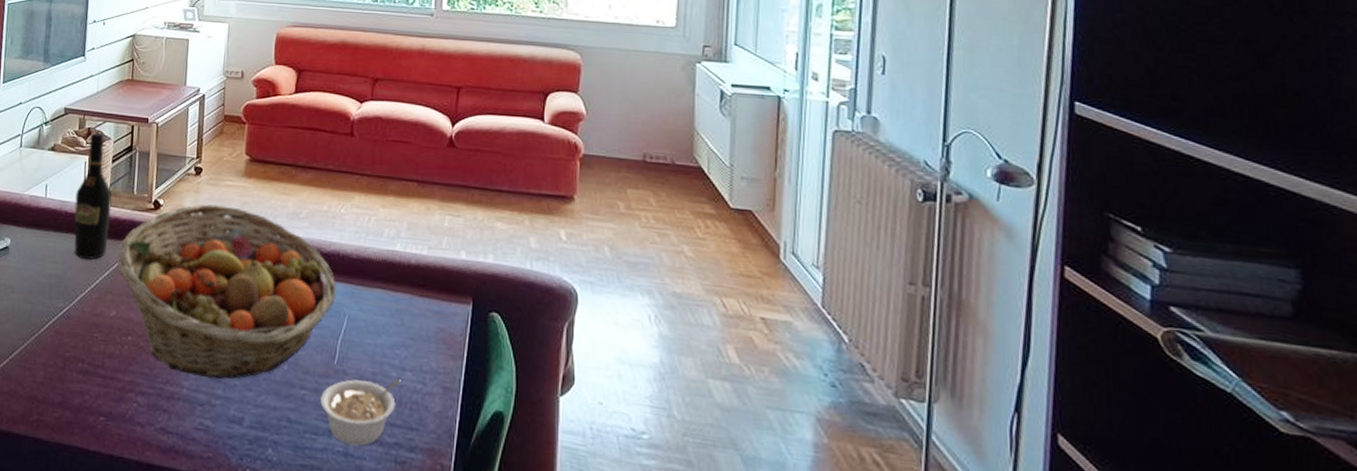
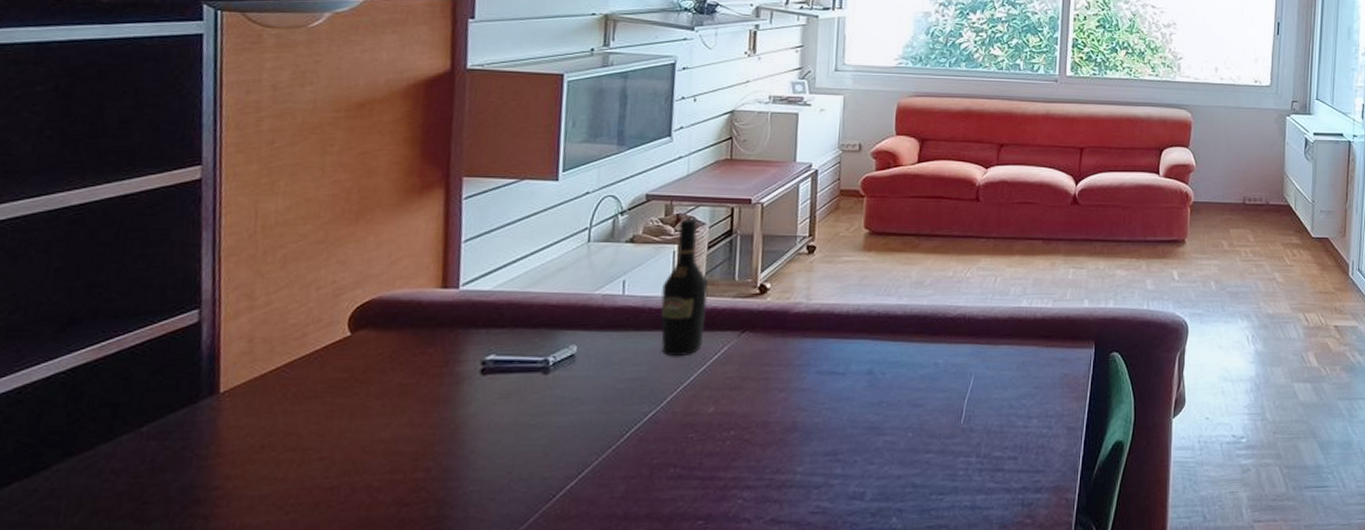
fruit basket: present [116,204,336,380] -> none [714,282,962,460]
legume: present [320,379,401,446] -> none [947,427,1027,498]

